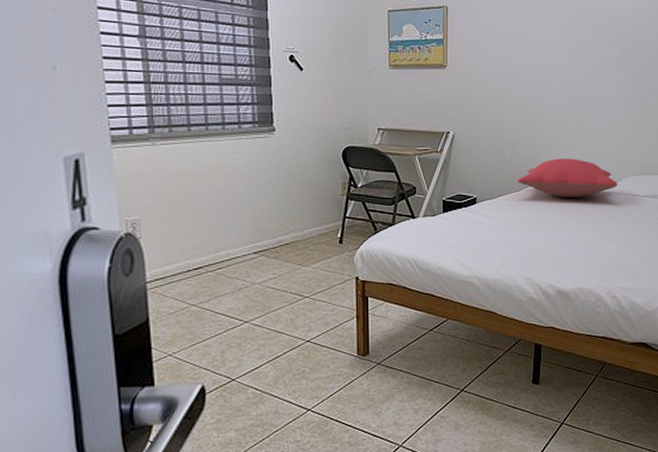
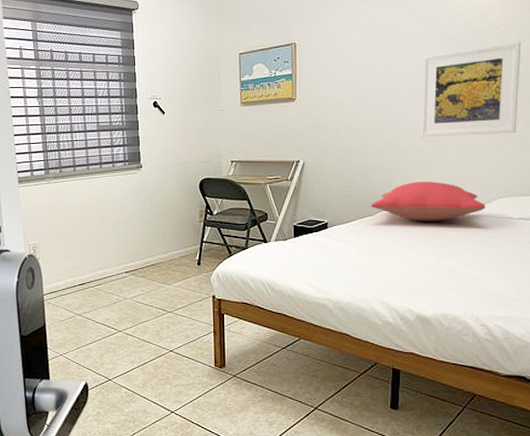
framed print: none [563,29,649,116] -> present [420,41,522,137]

